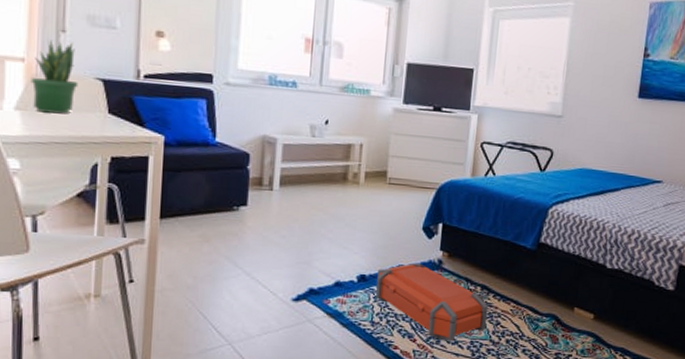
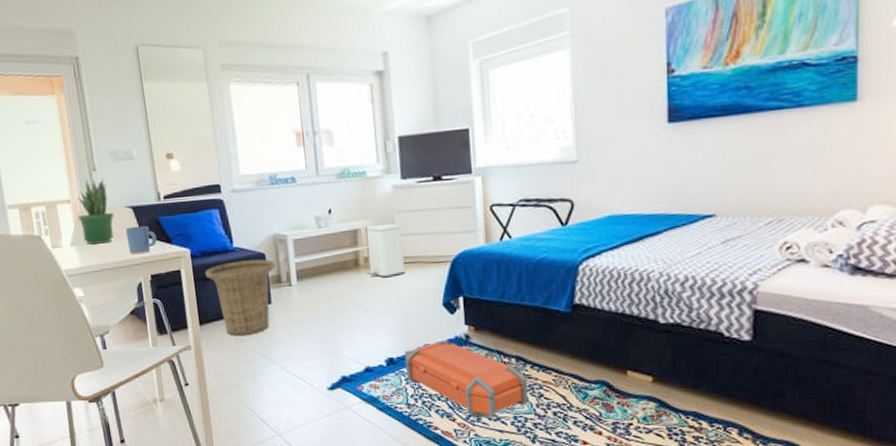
mug: none [89,101,127,133] -> present [125,225,157,255]
basket: none [177,156,260,236] -> present [205,259,276,337]
pedal bin: none [353,142,396,196] -> present [366,223,405,278]

